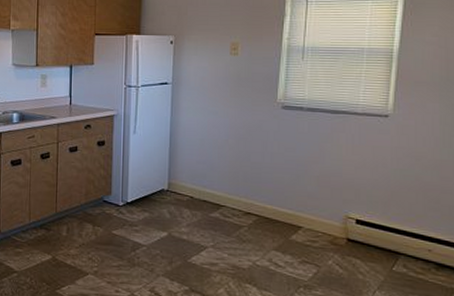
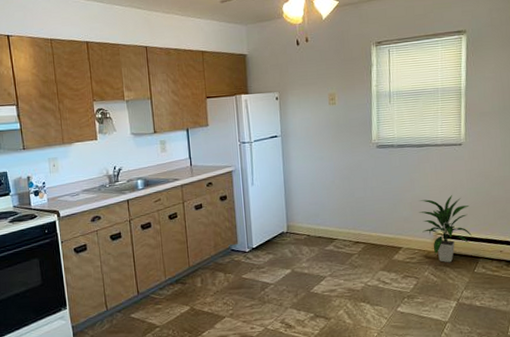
indoor plant: none [326,174,392,255] -> present [418,195,472,263]

